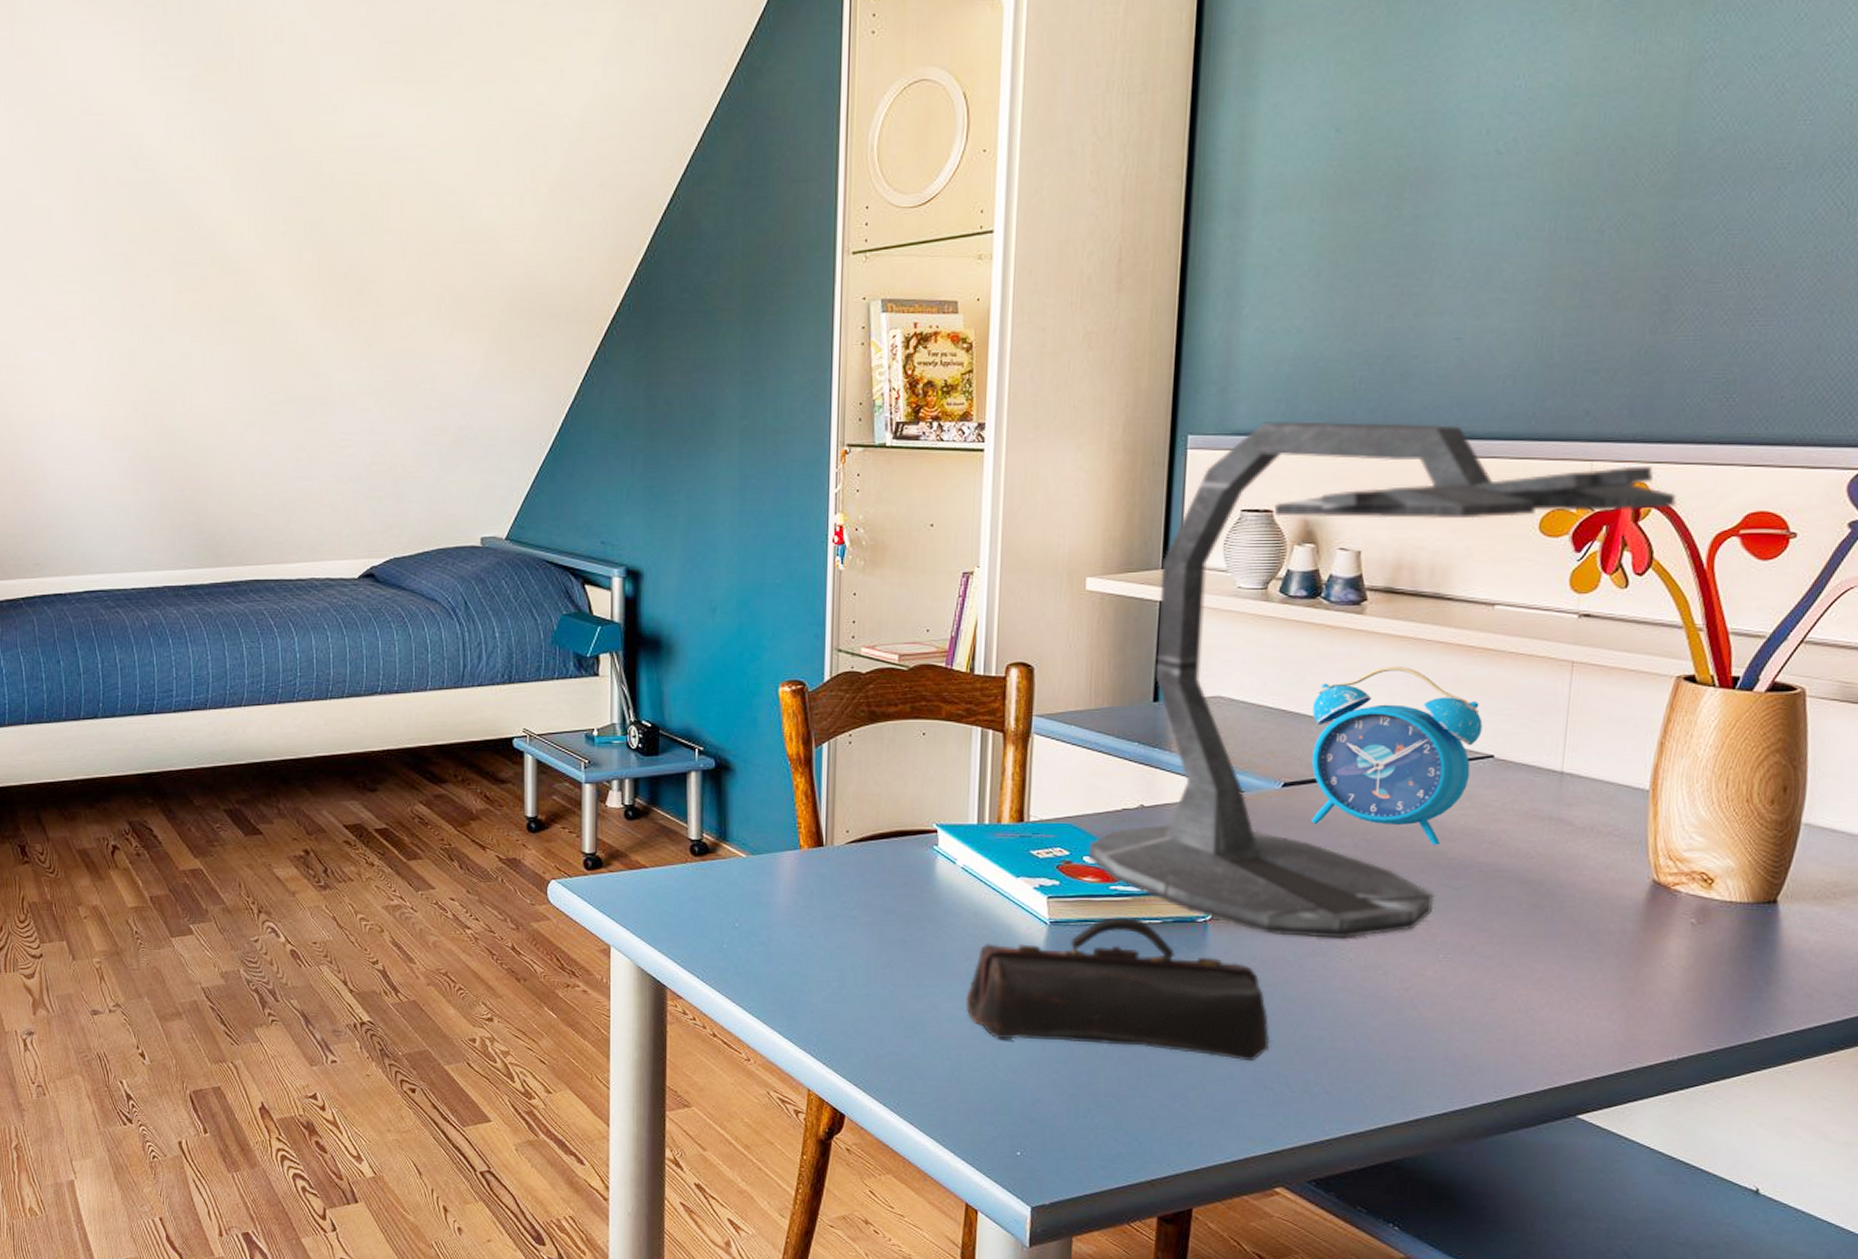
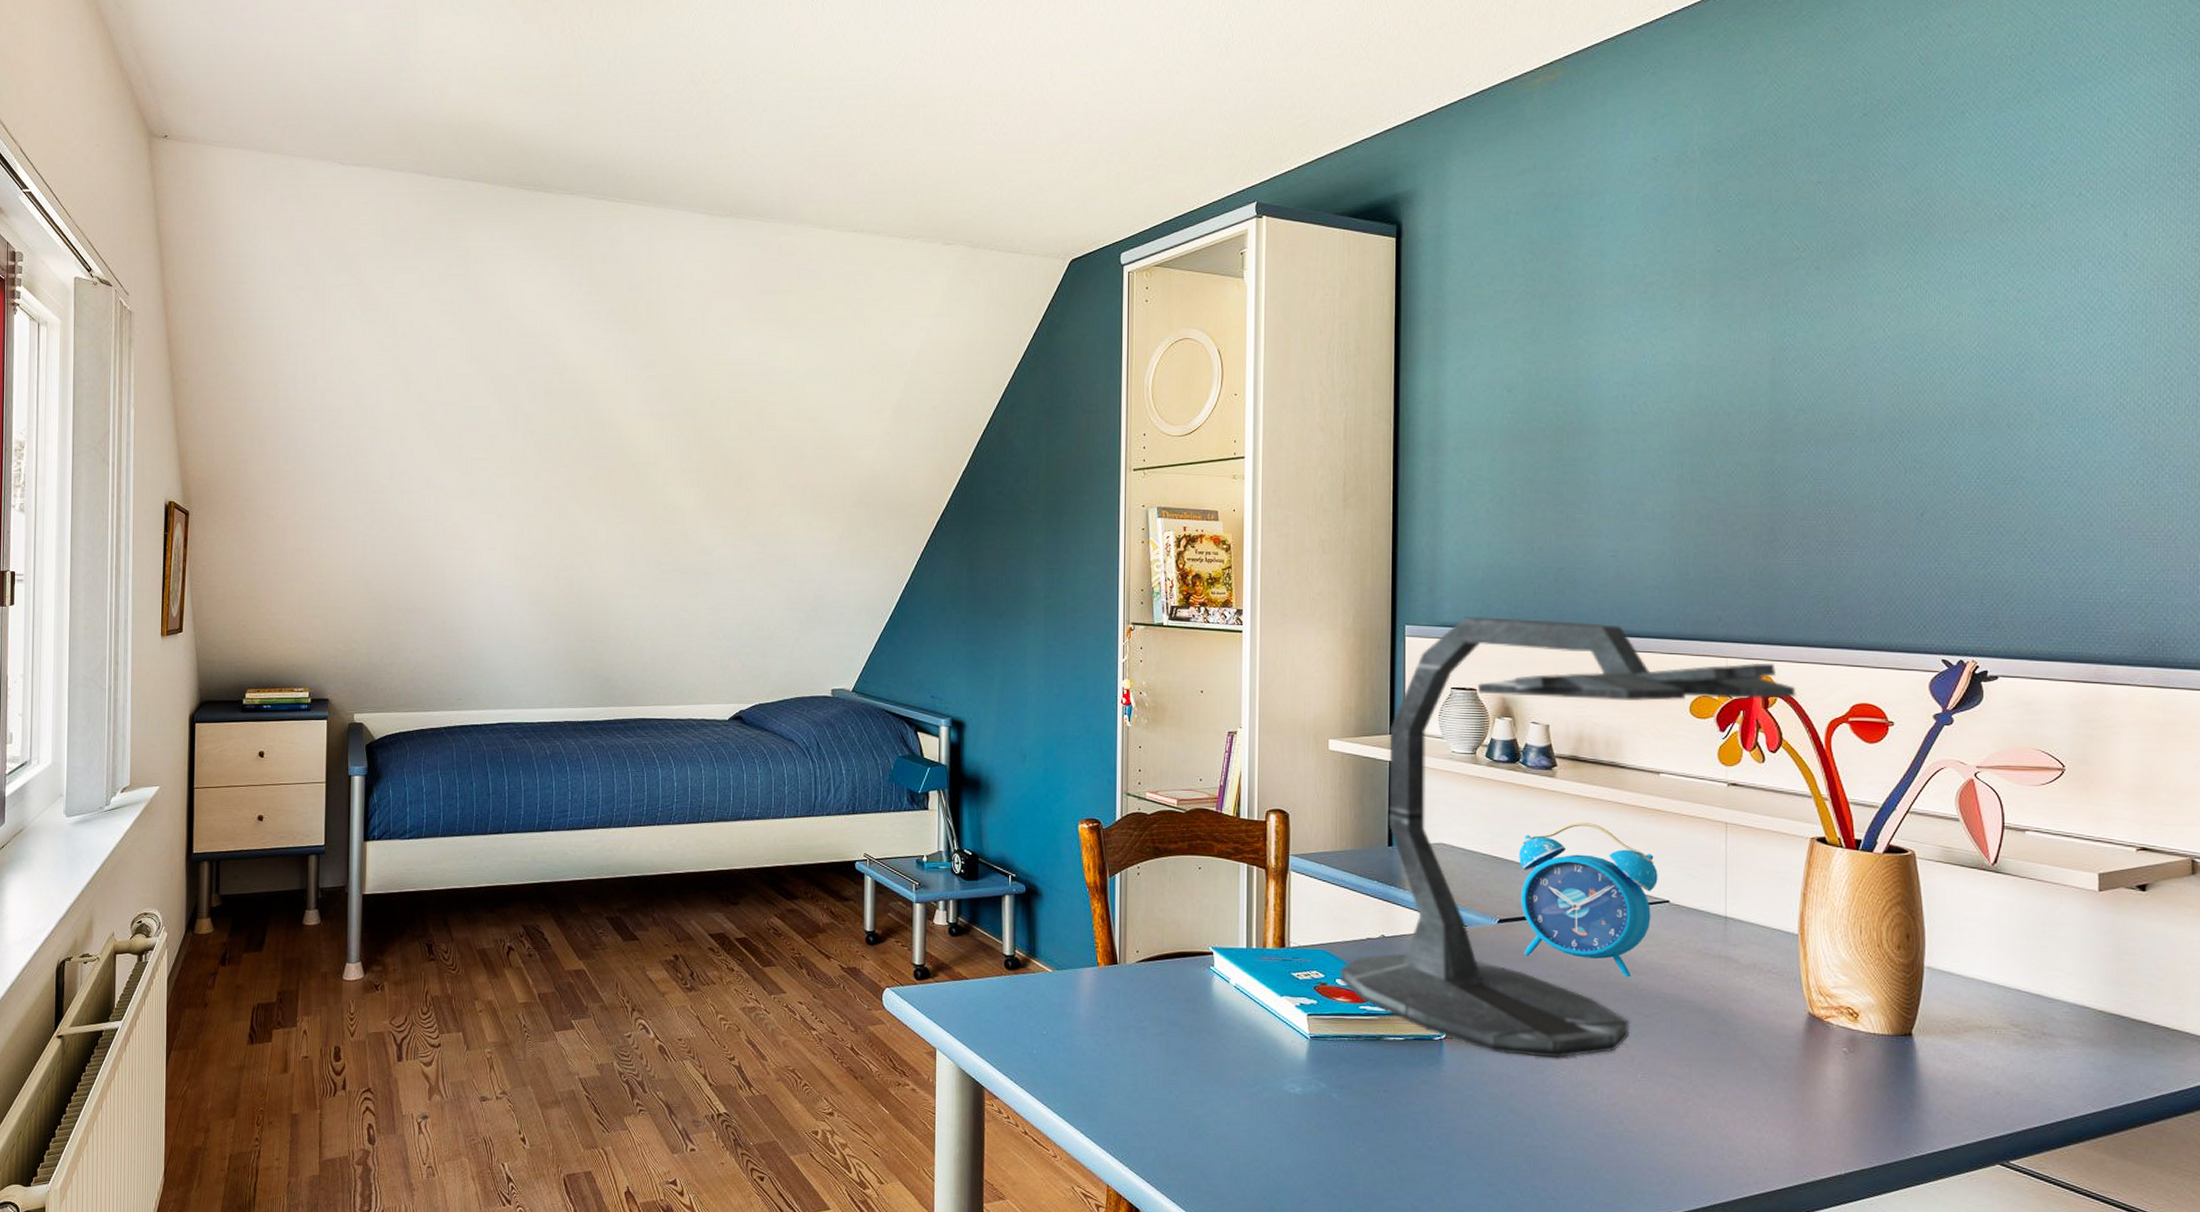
pencil case: present [965,917,1270,1062] -> none [1241,1034,1502,1168]

